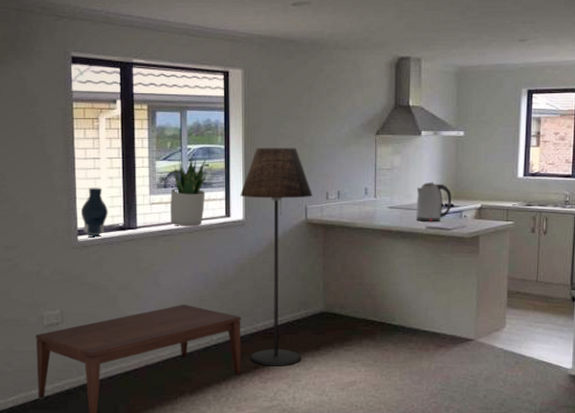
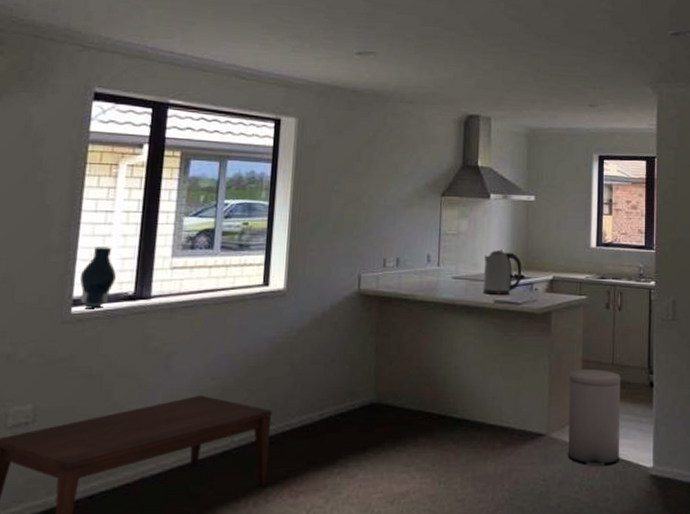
planter: present [170,158,208,227] -> none [195,216,246,298]
floor lamp: present [240,148,312,366] -> none [280,206,368,475]
pedal bin: none [493,286,544,367] -> present [567,370,621,467]

